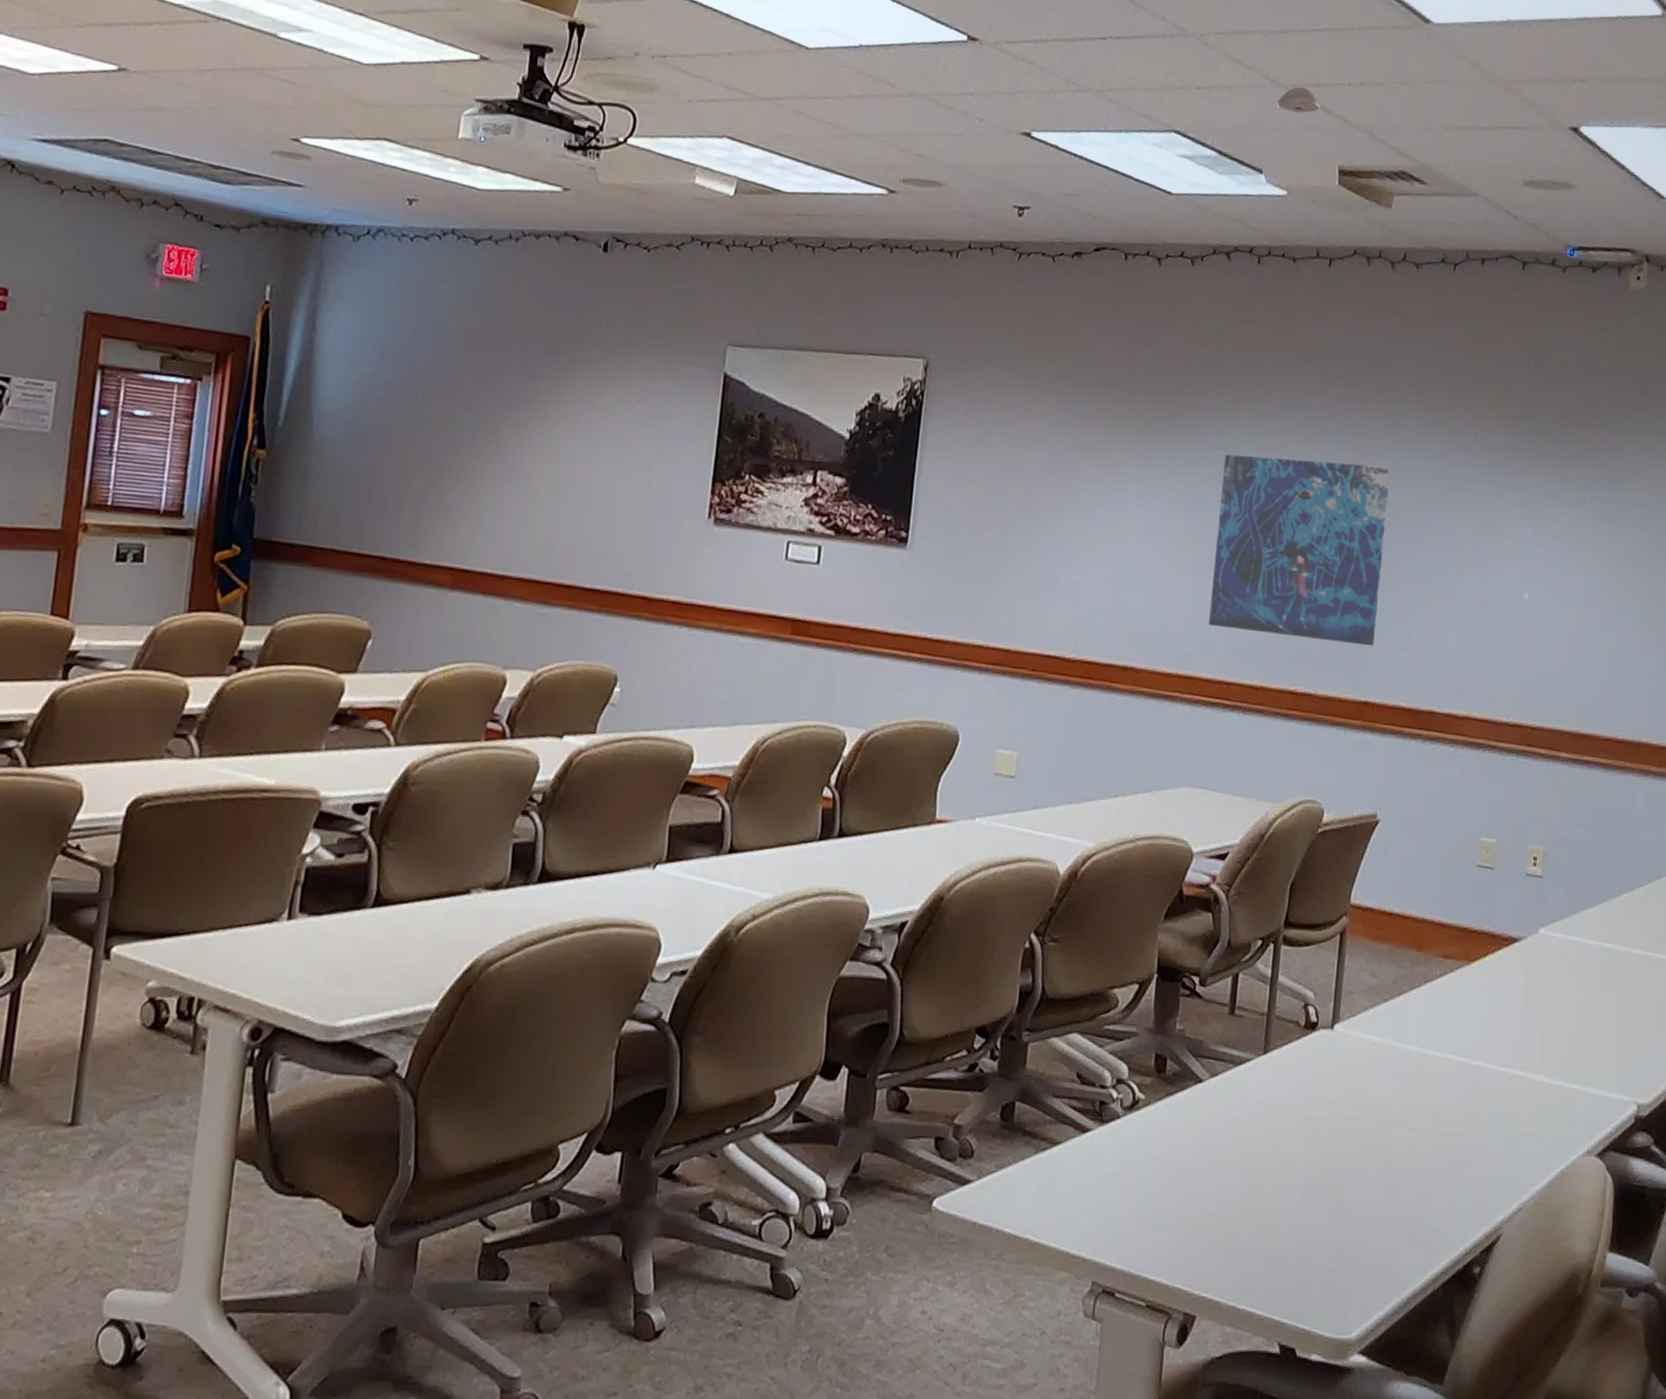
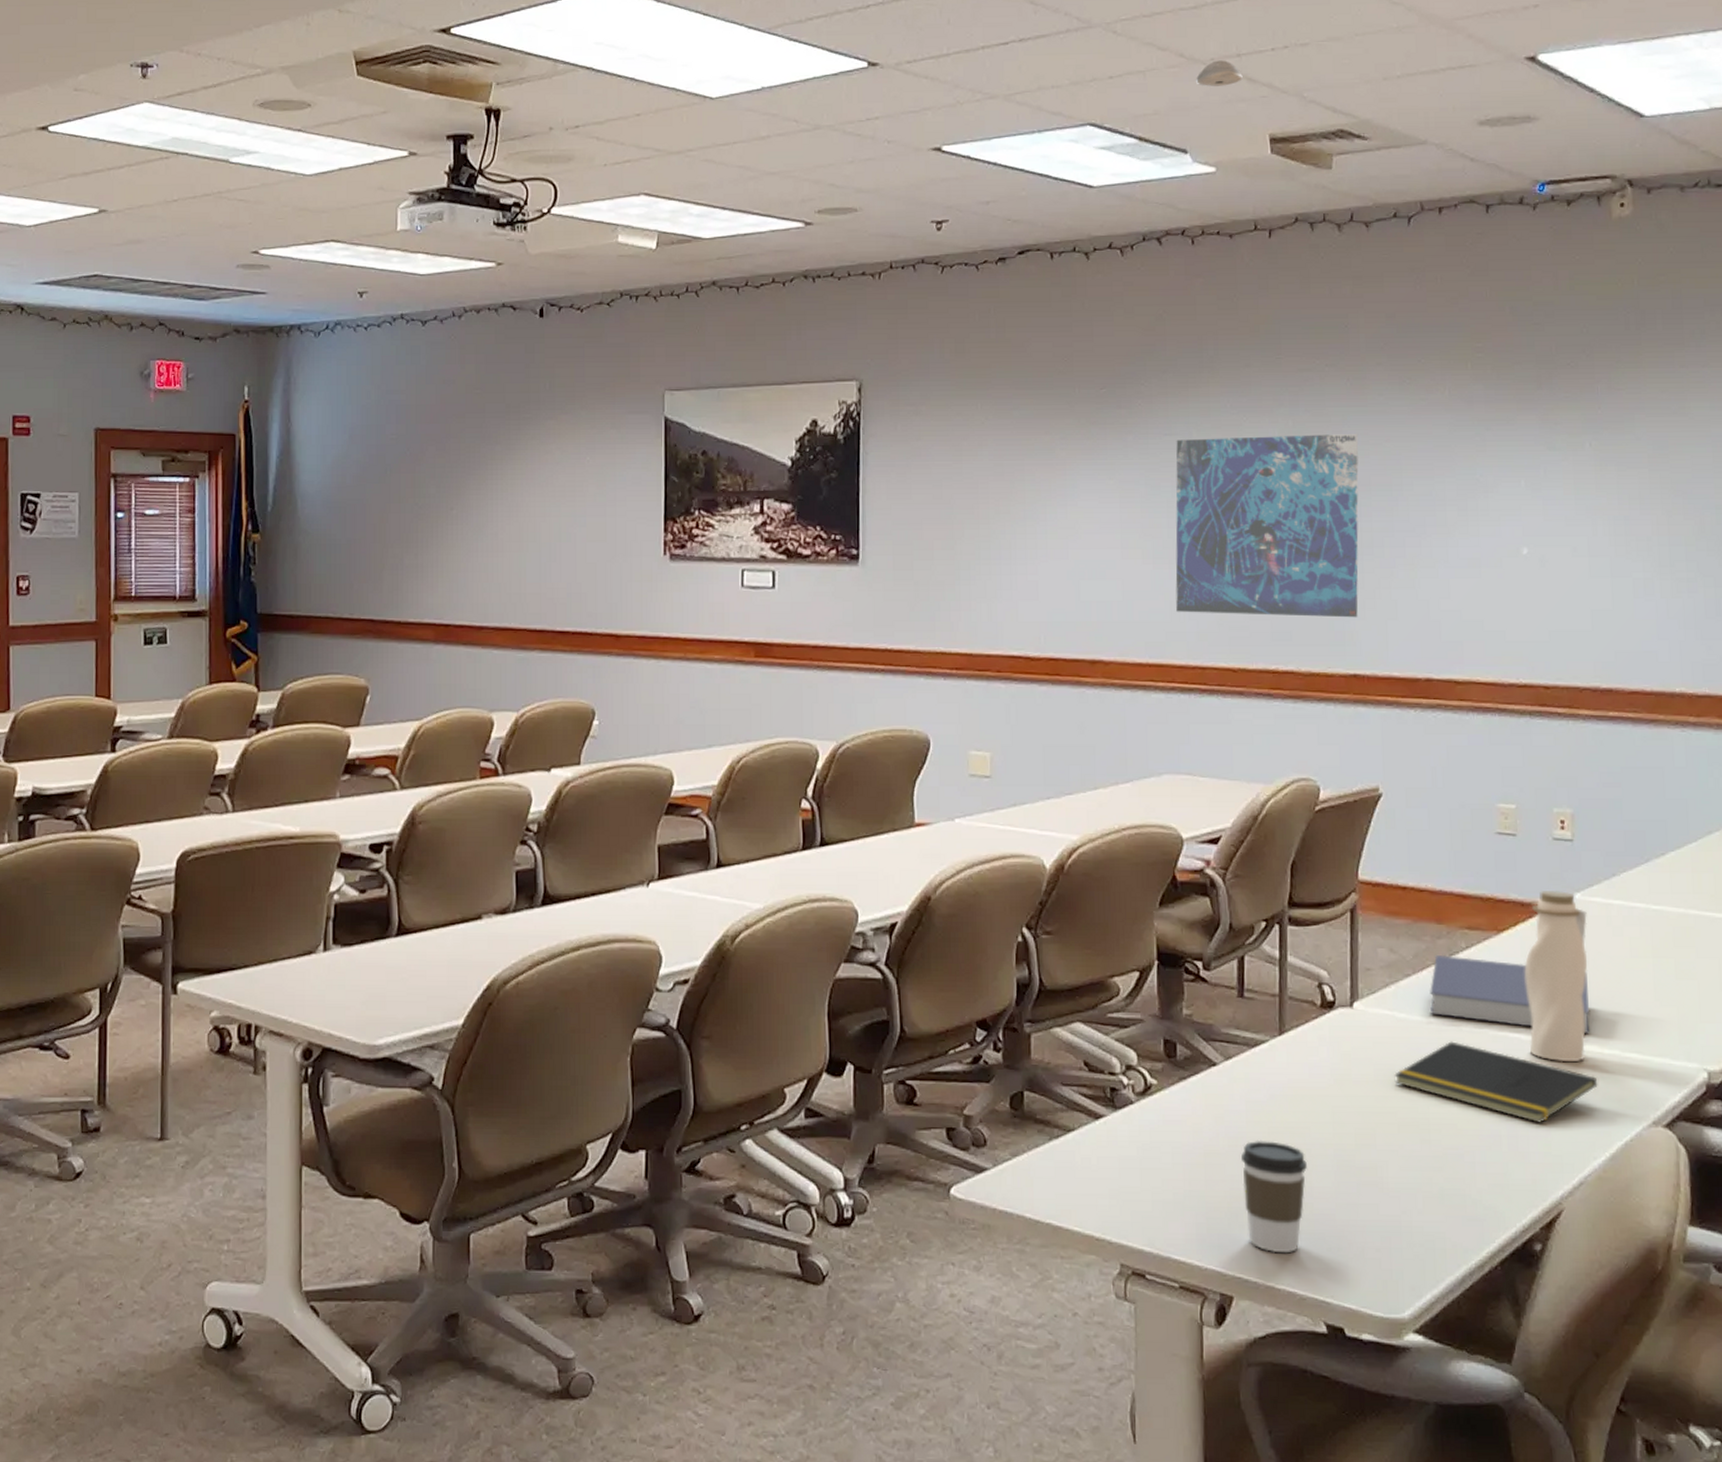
coffee cup: none [1215,1158,1277,1273] -> present [1241,1140,1307,1254]
notepad: none [1364,1066,1543,1149] -> present [1394,1041,1598,1123]
book: none [1402,981,1543,1065] -> present [1429,954,1590,1034]
water bottle: none [1487,924,1548,1091] -> present [1524,891,1588,1063]

